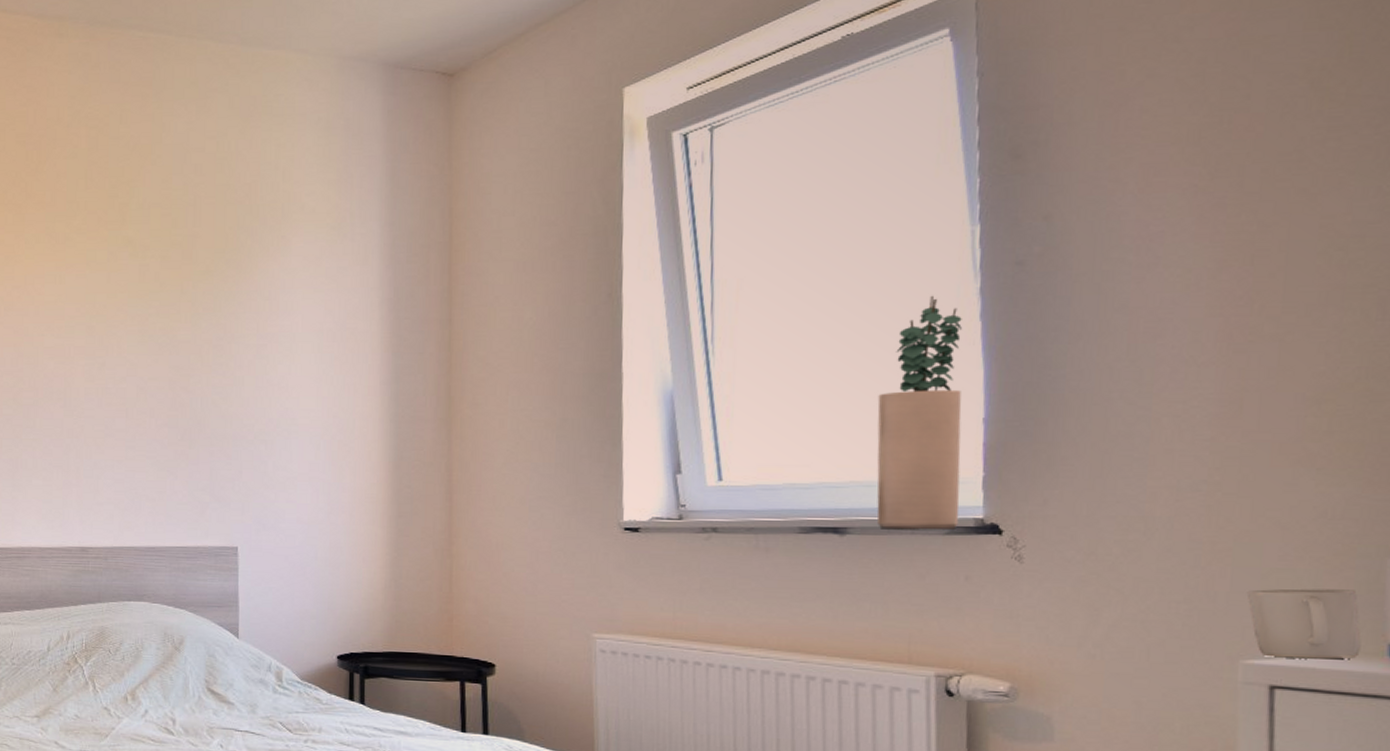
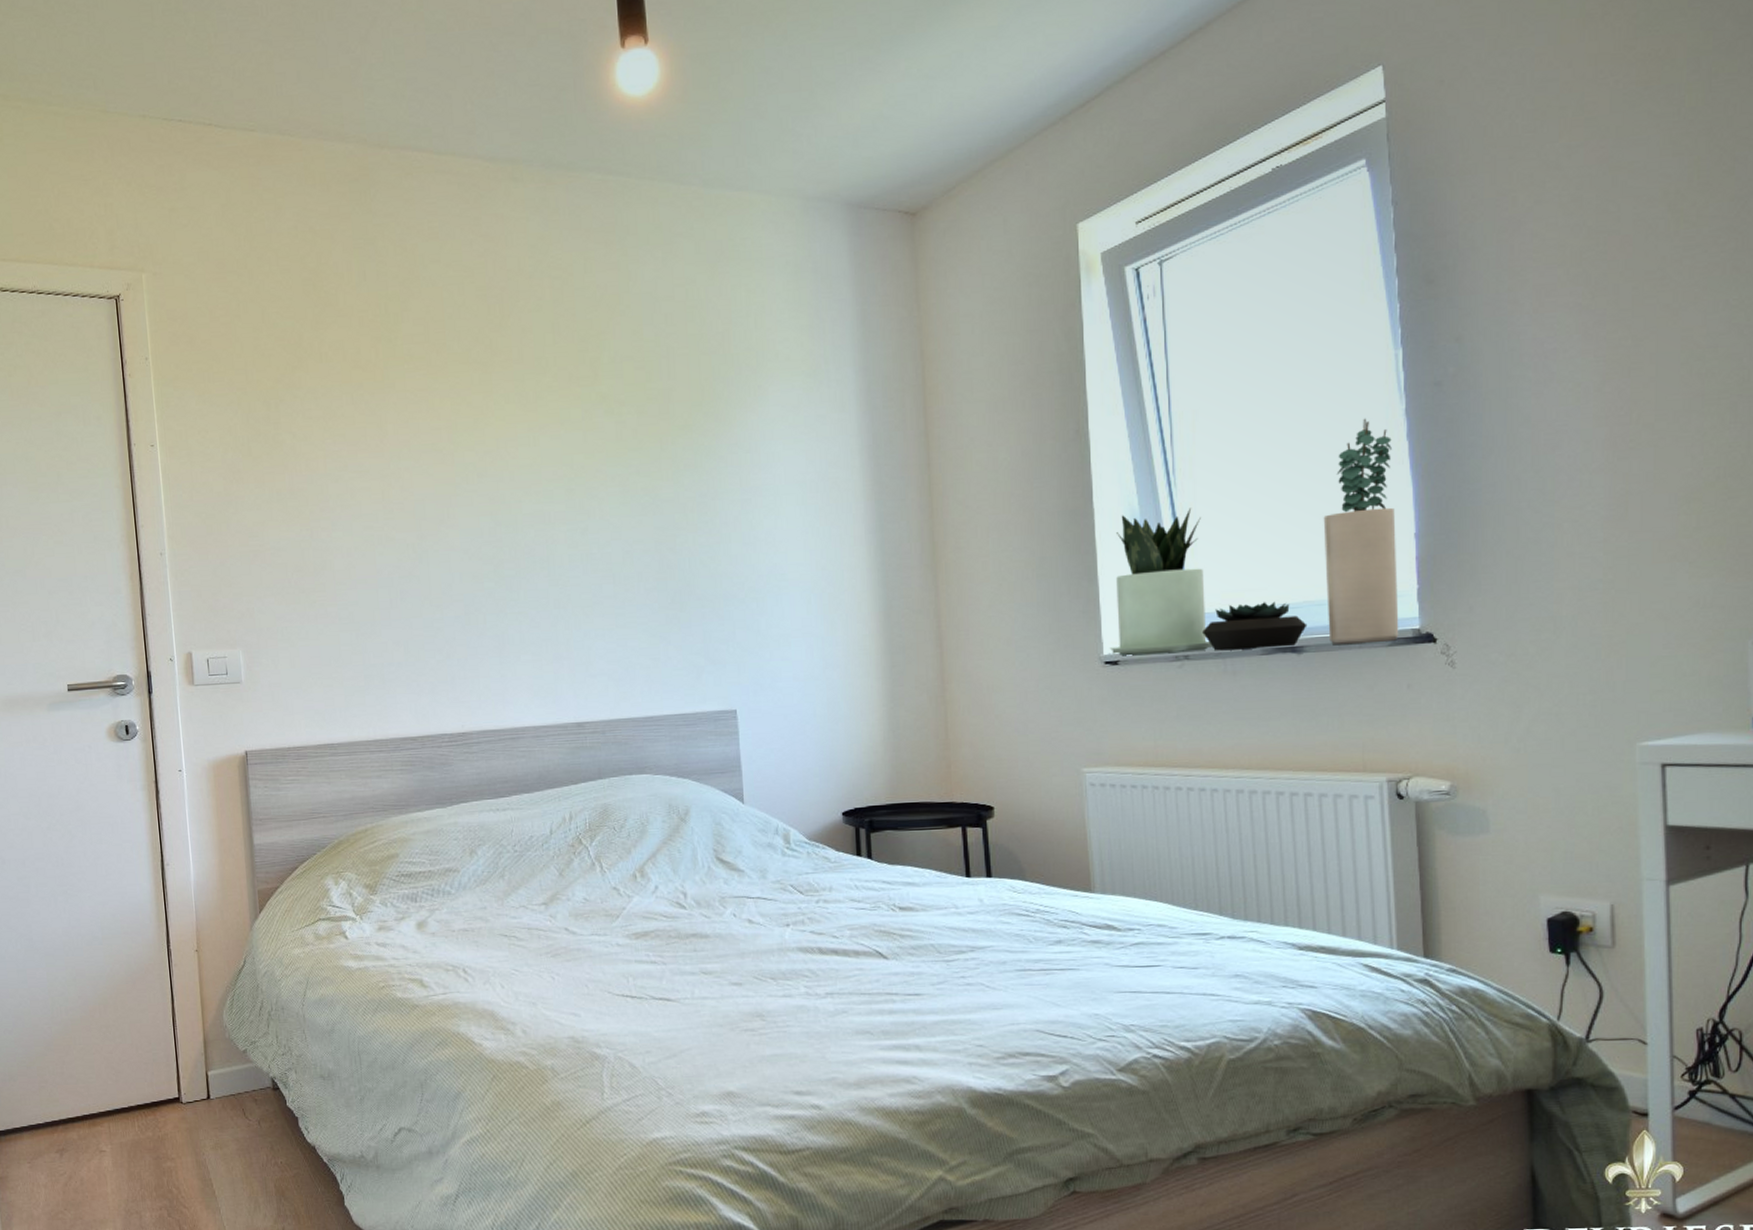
planter: none [630,377,745,524] -> present [1109,507,1213,655]
succulent plant: none [734,479,853,527] -> present [1202,601,1308,651]
mug: present [1246,588,1361,660] -> none [1639,671,1731,738]

